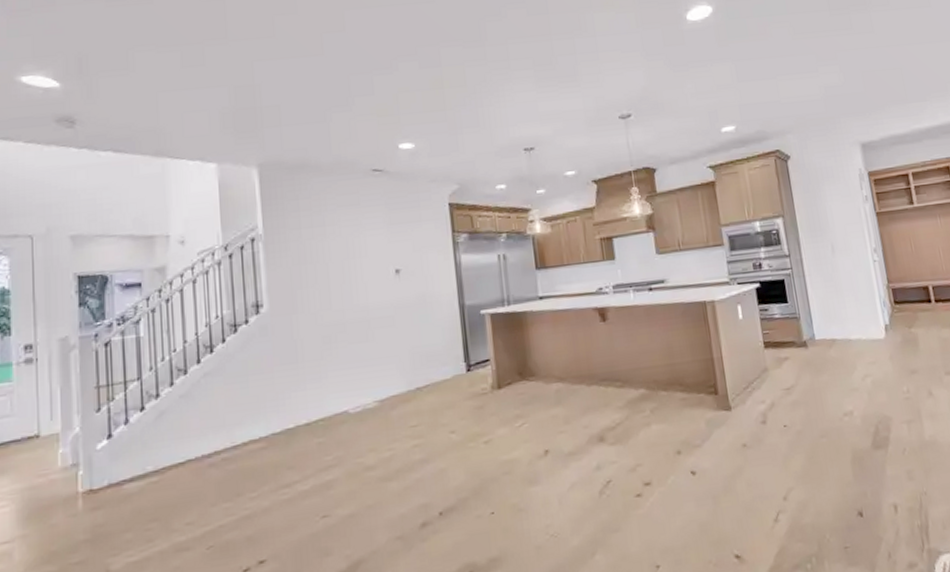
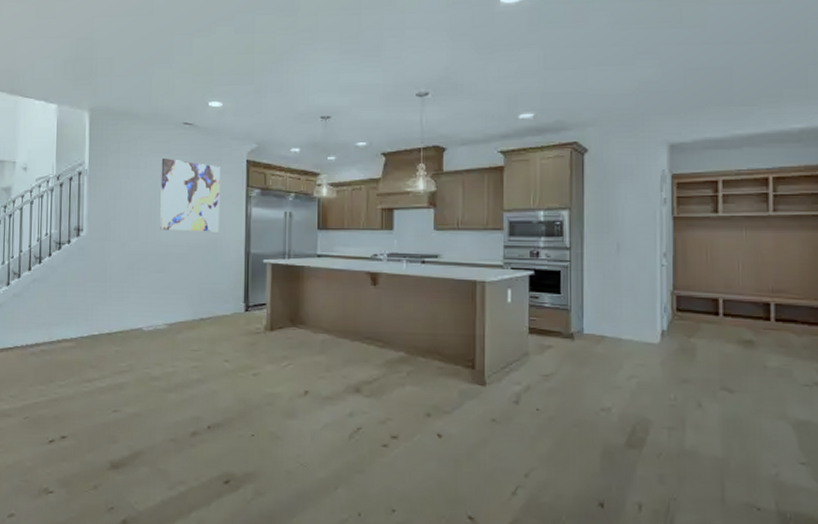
wall art: none [350,210,427,293] -> present [160,157,220,232]

